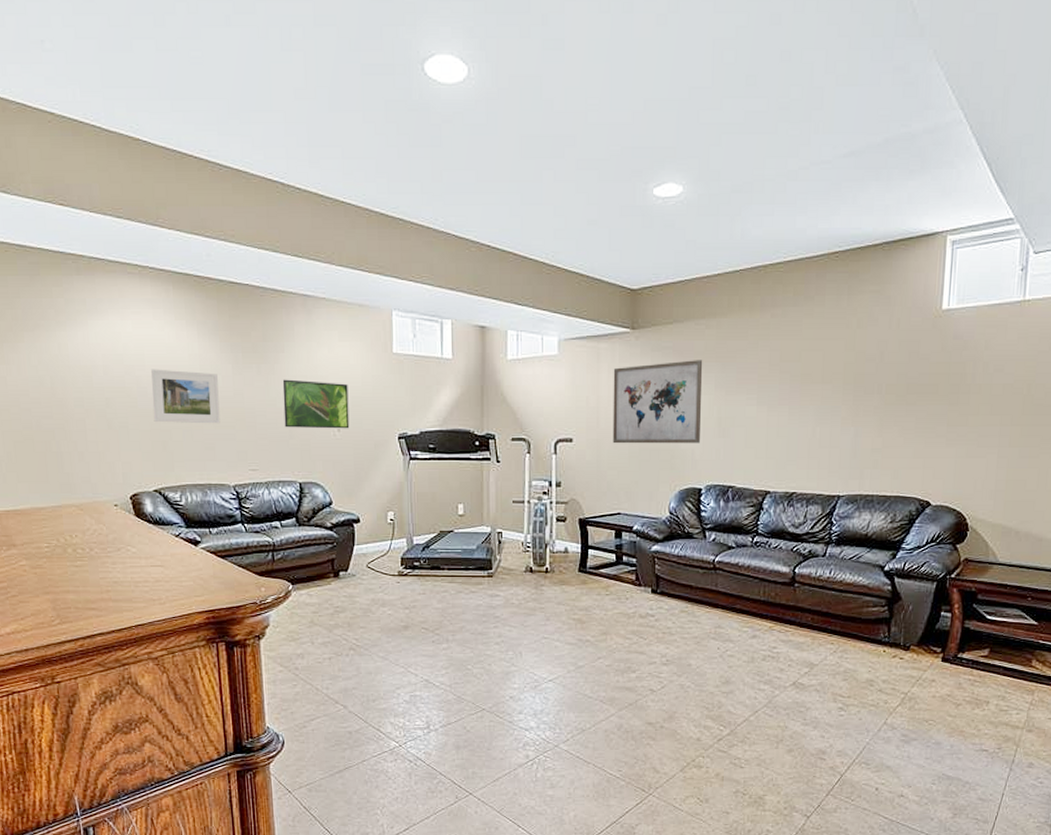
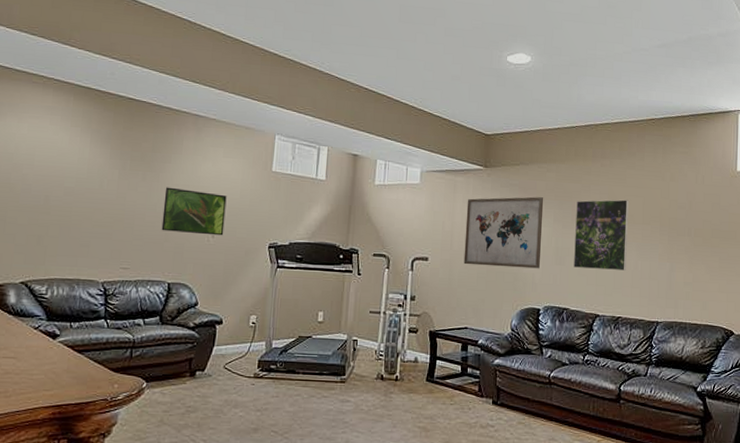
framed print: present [151,369,220,424] -> none [33,168,103,223]
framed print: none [739,355,805,439] -> present [574,199,629,271]

